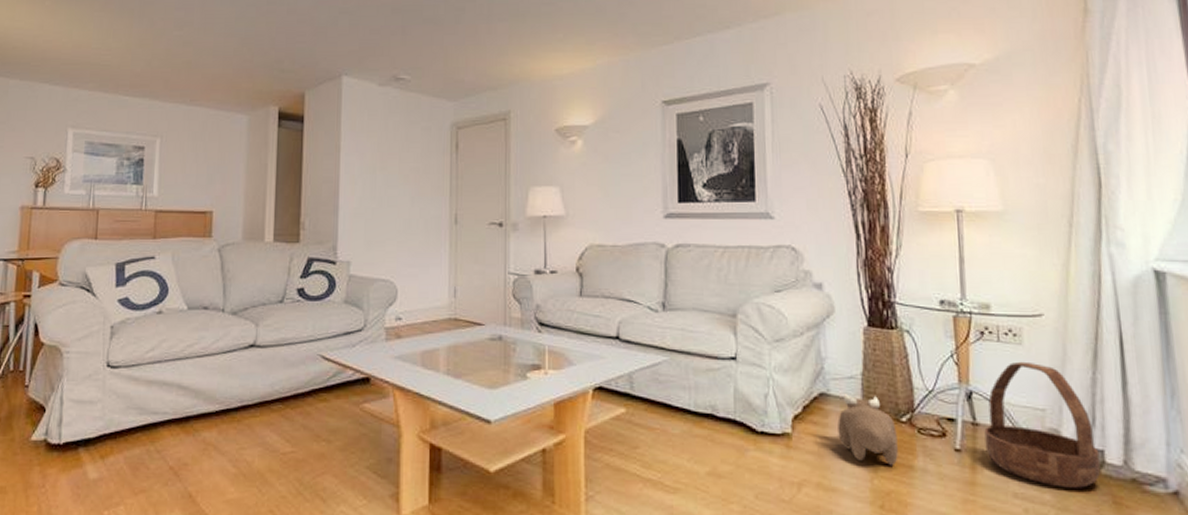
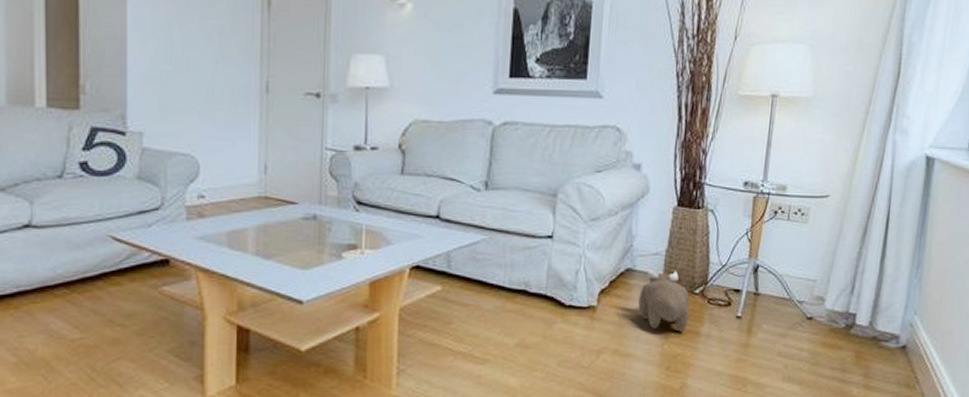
basket: present [984,361,1101,488] -> none [762,238,852,346]

